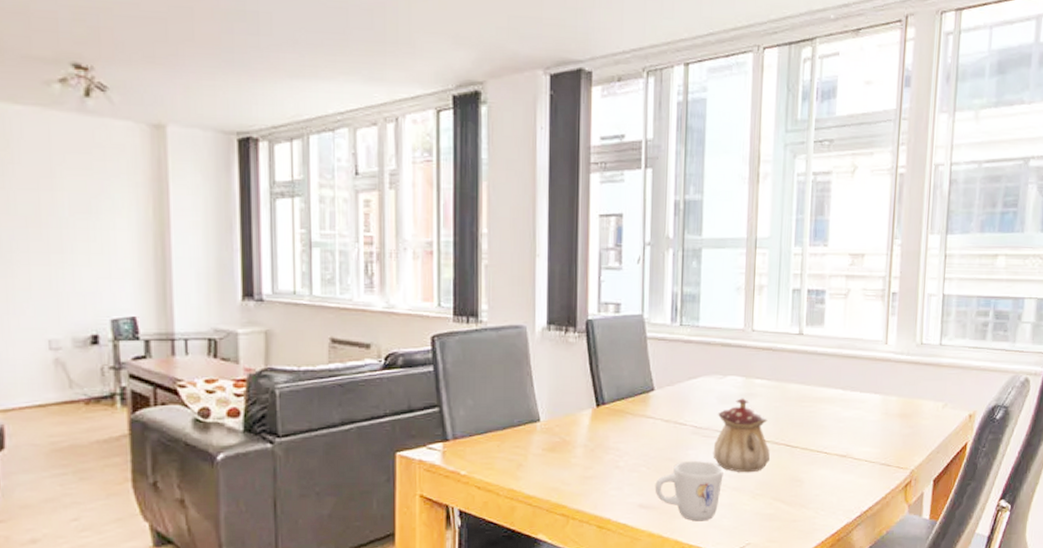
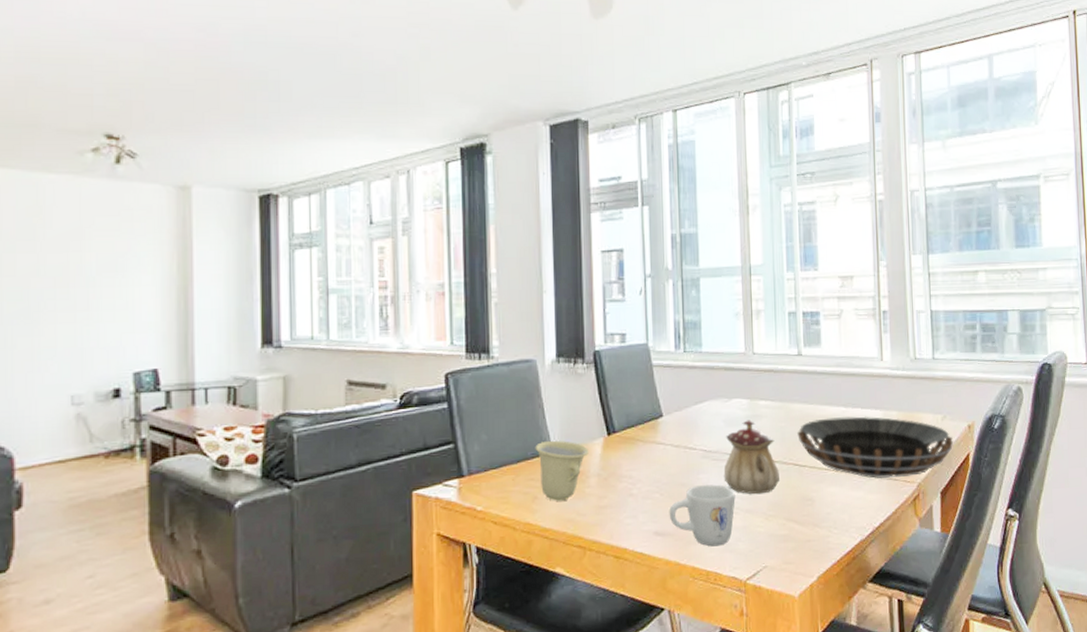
cup: none [521,409,576,469] -> present [535,440,589,501]
decorative bowl: none [792,400,953,464] -> present [797,416,954,479]

